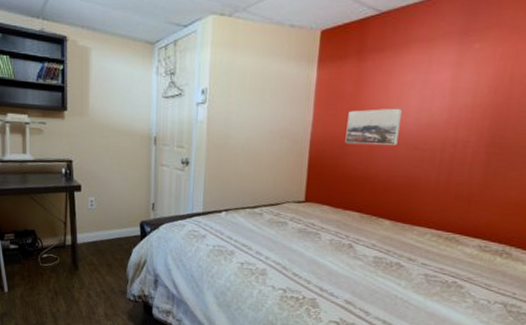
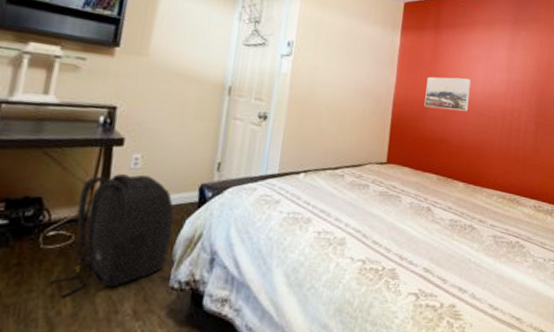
backpack: none [50,213,124,301] -> present [51,174,174,299]

